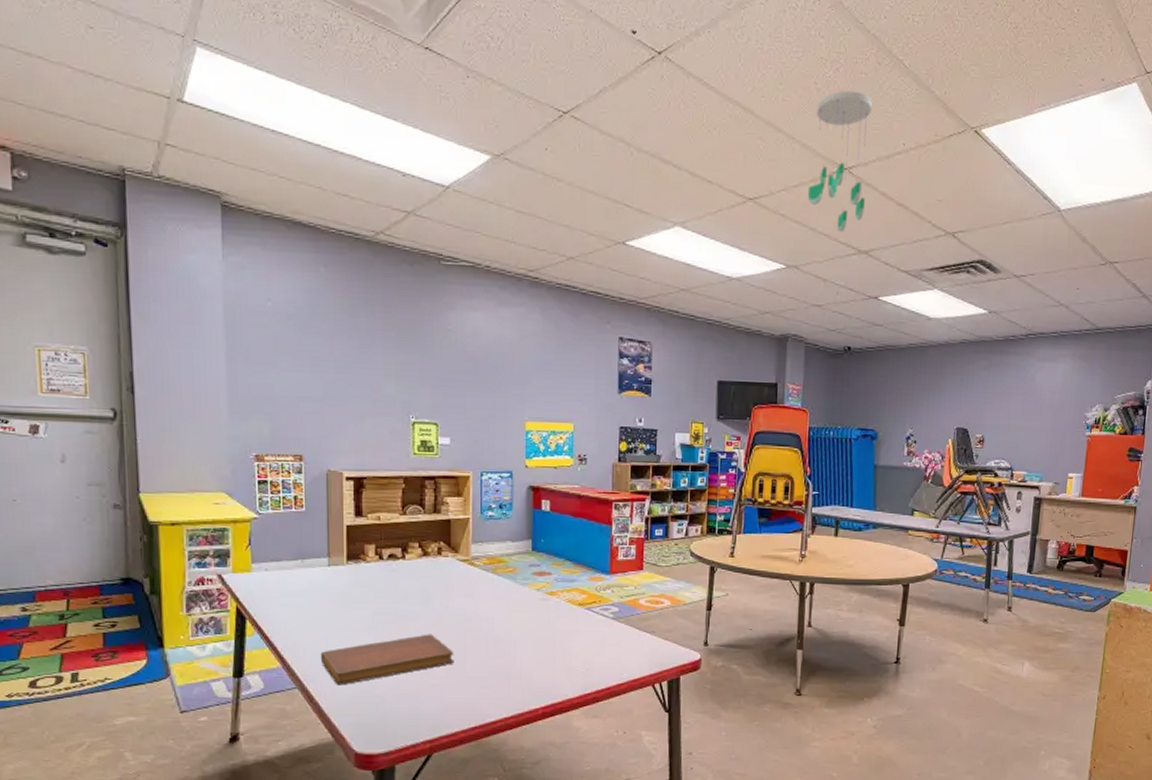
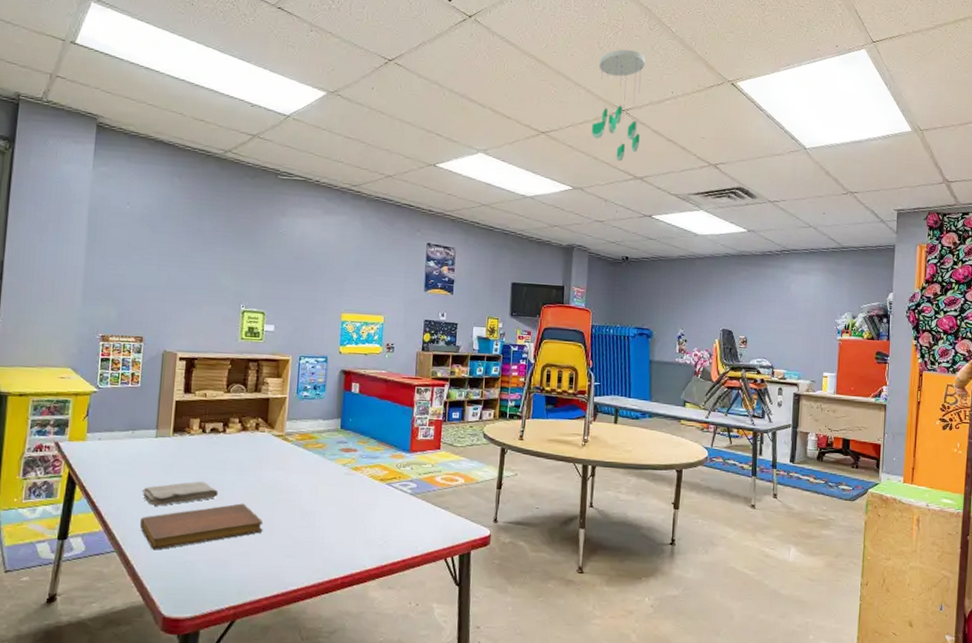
washcloth: none [319,611,403,639] -> present [142,481,219,506]

